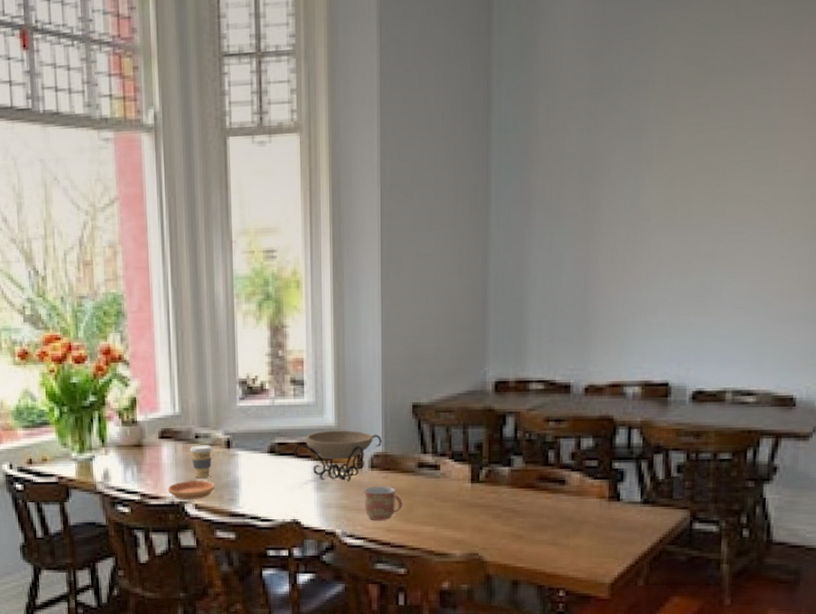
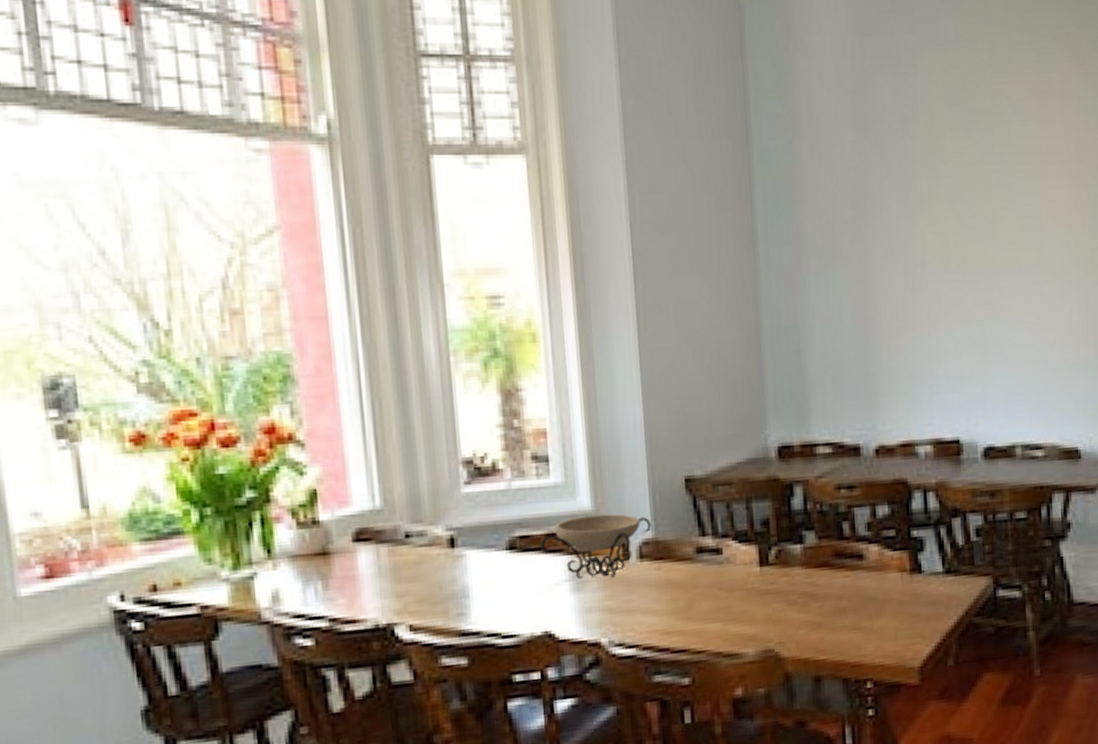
saucer: present [167,481,215,500] -> none [368,593,436,621]
coffee cup: present [190,445,213,478] -> none [398,545,431,591]
mug: present [364,486,402,520] -> none [633,579,681,622]

